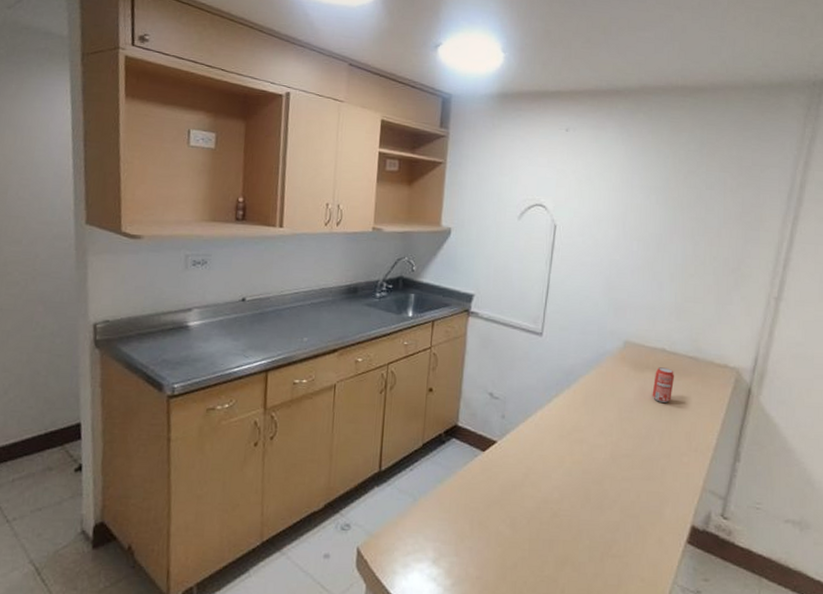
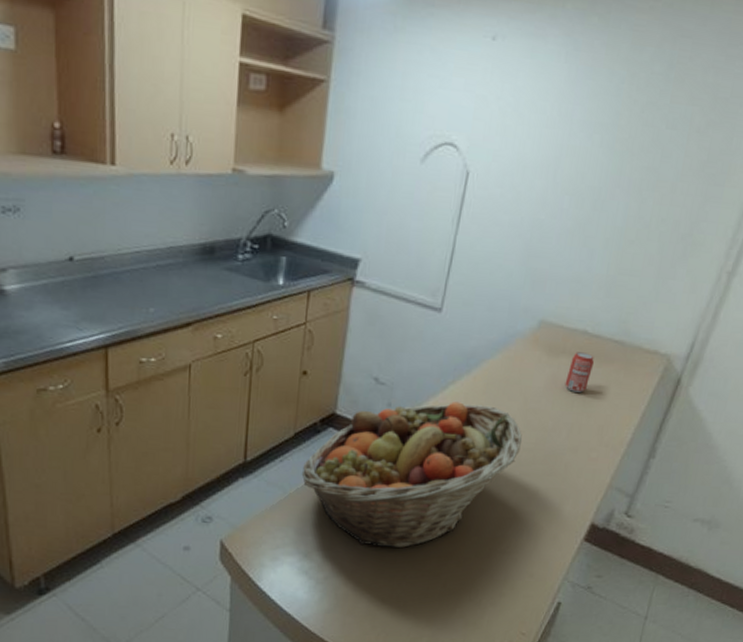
fruit basket: none [429,413,621,553] -> present [301,402,522,548]

